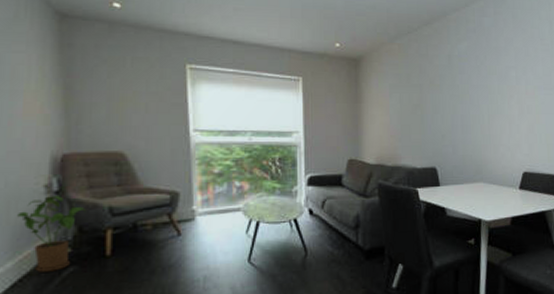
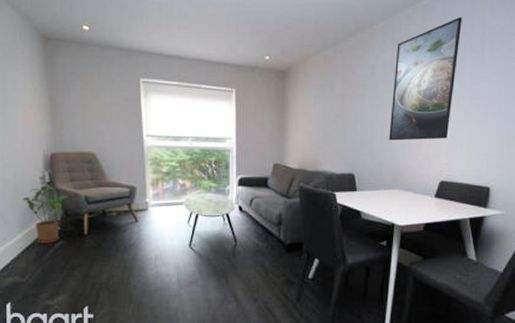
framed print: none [469,11,531,132] -> present [389,17,462,141]

